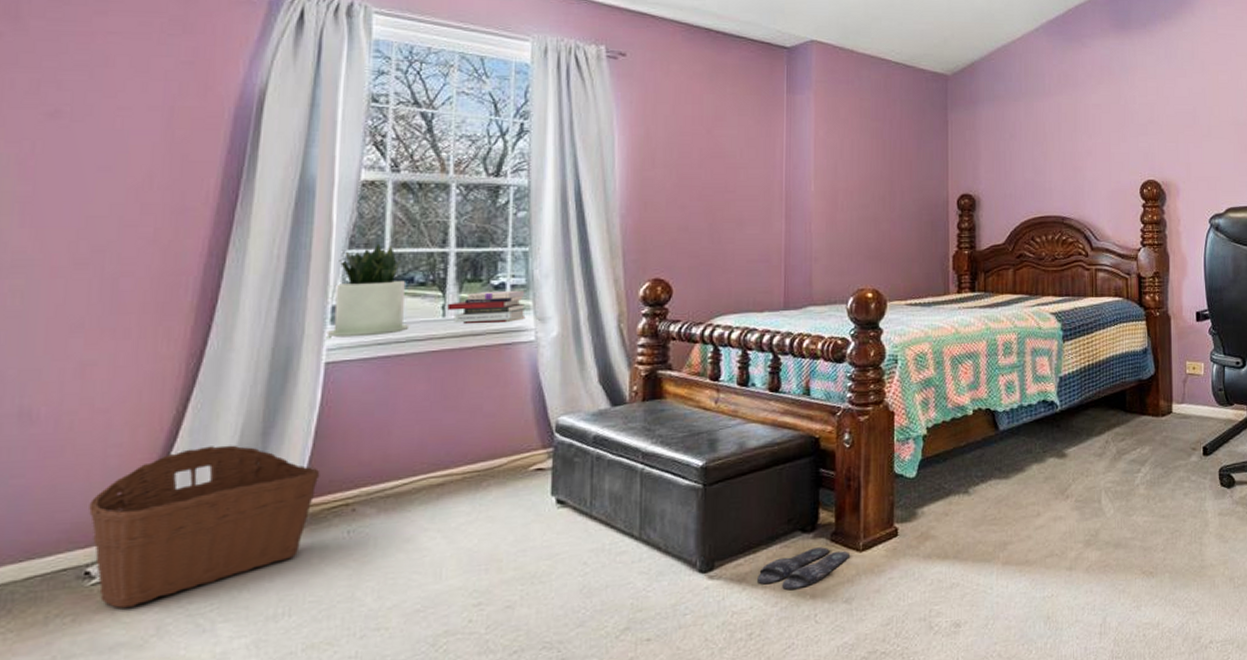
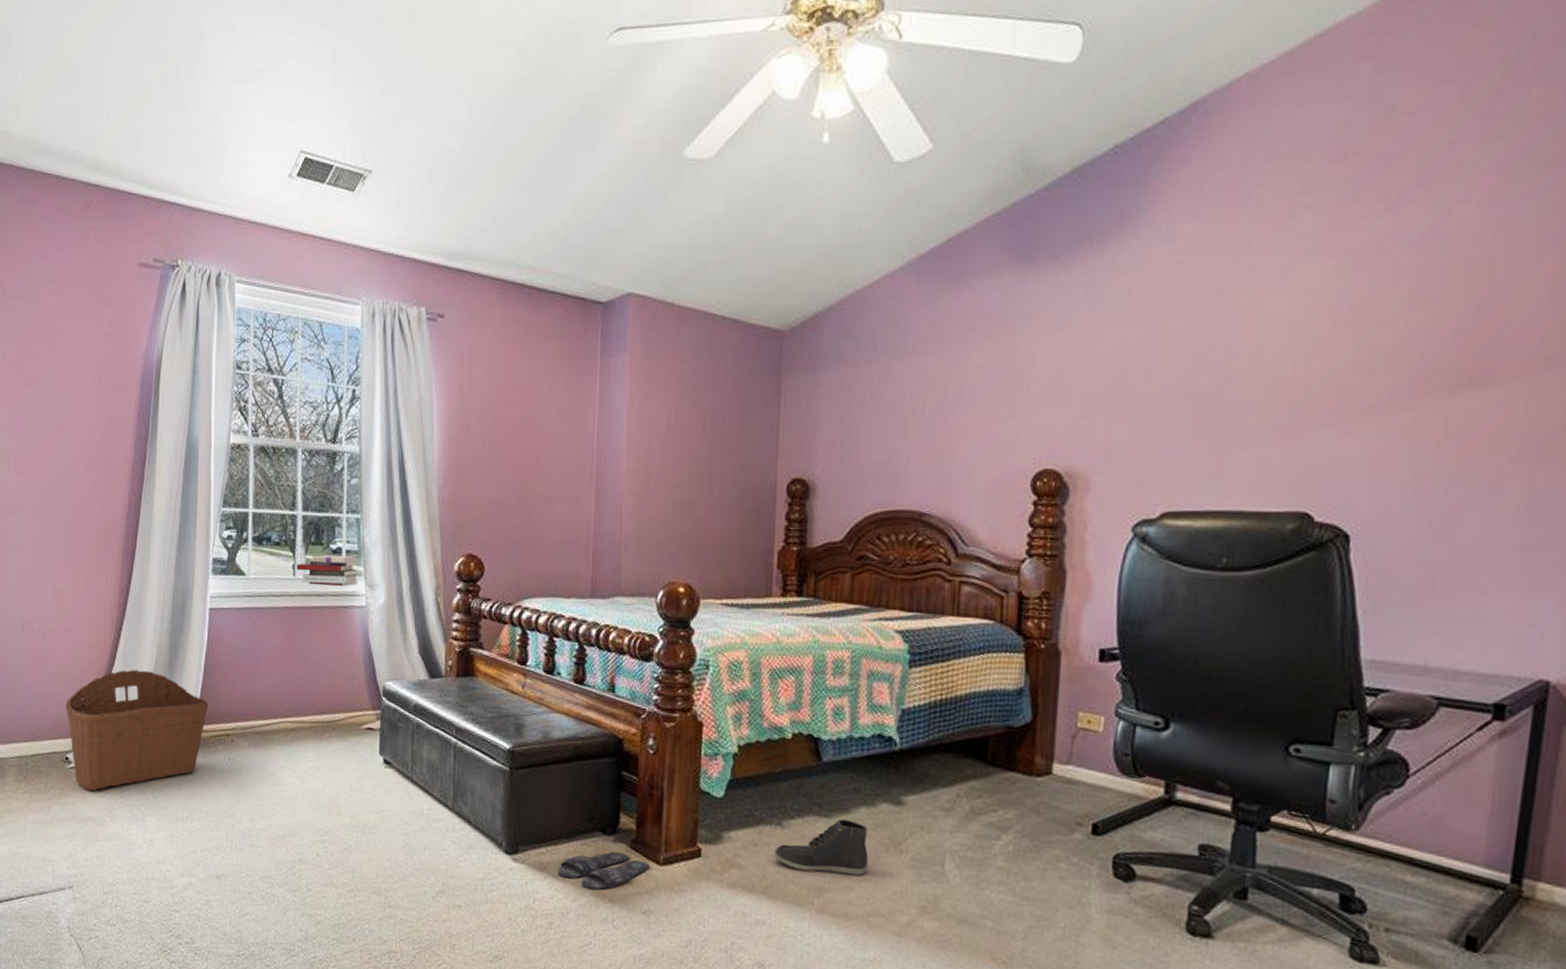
planter: present [326,243,411,338] -> none [209,503,270,589]
sneaker: none [963,477,1042,530] -> present [774,819,869,876]

